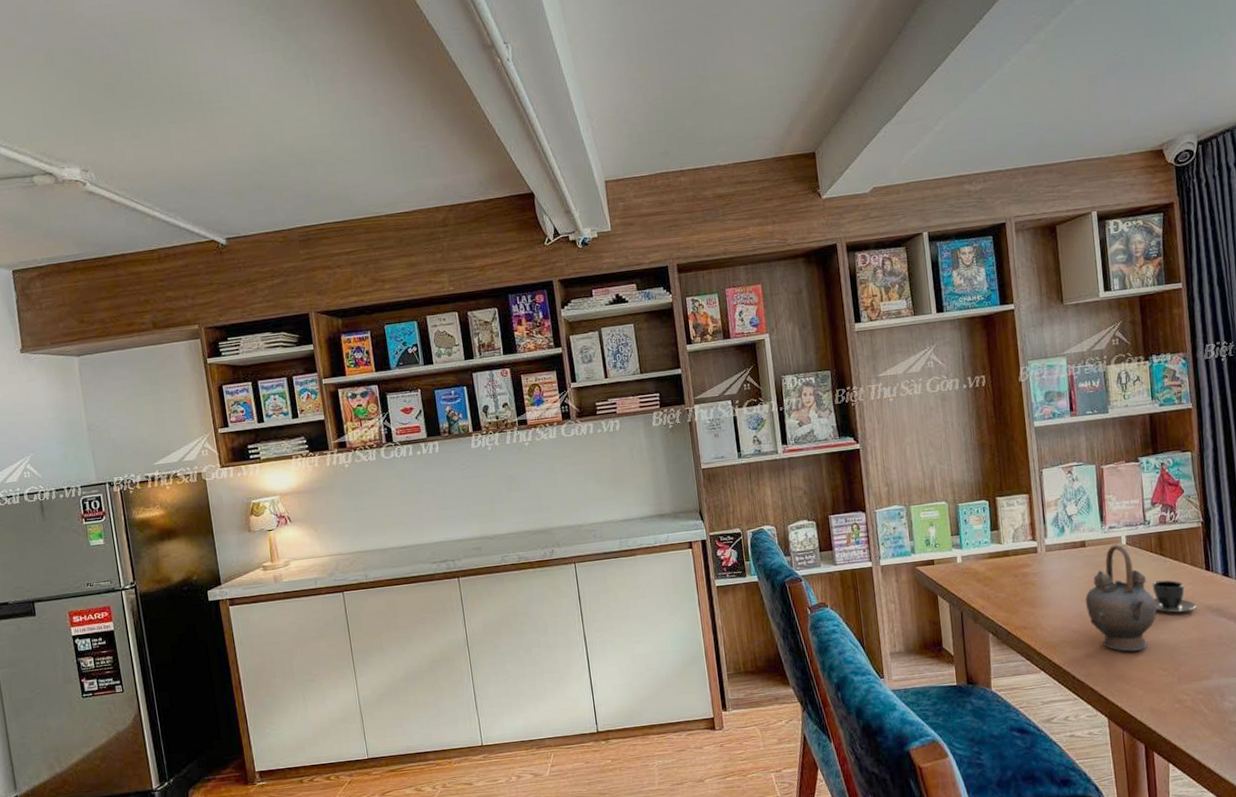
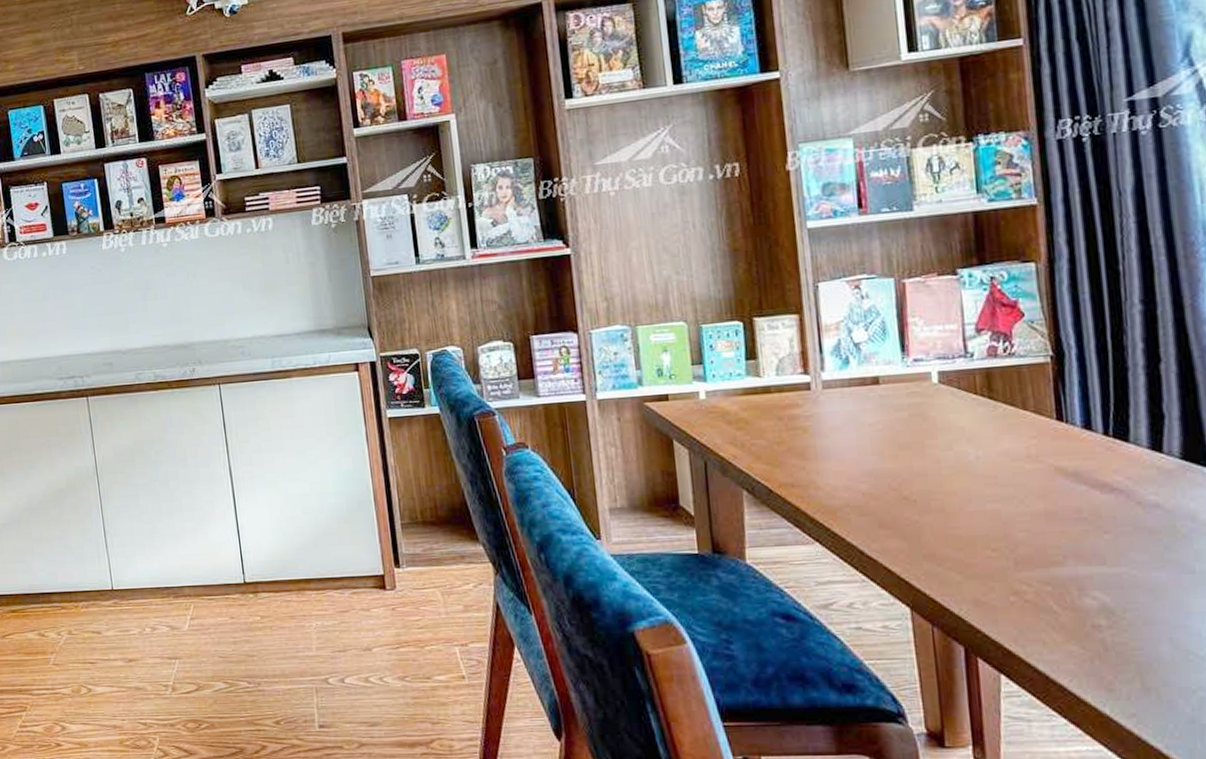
teapot: present [1085,545,1157,652] -> none [878,383,984,523]
teacup: present [1152,580,1197,613] -> none [976,431,1043,475]

